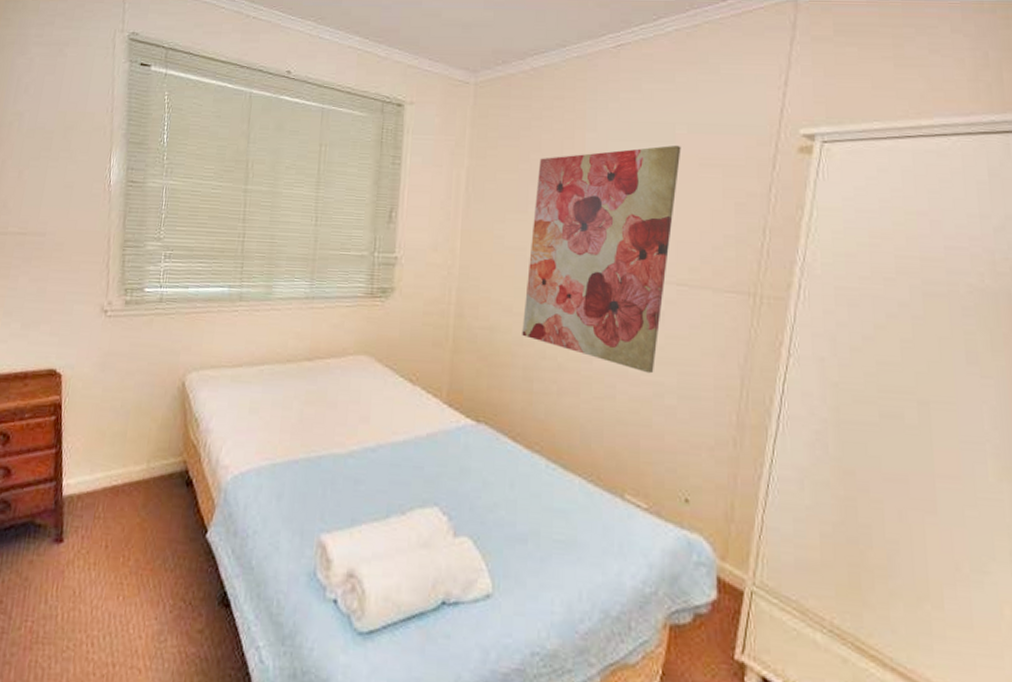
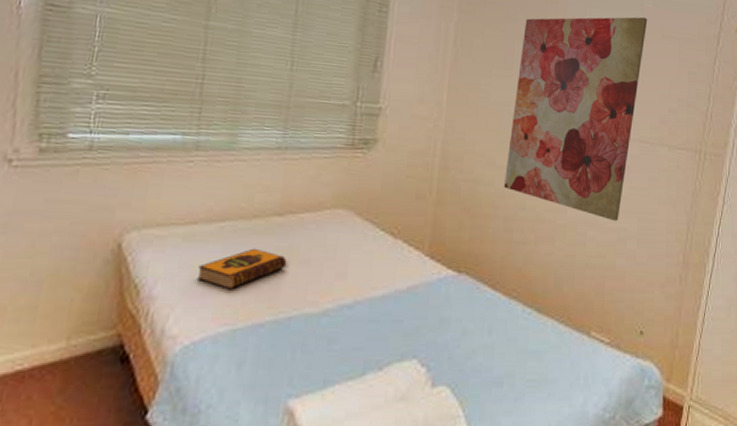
hardback book: none [242,390,317,428] -> present [196,248,287,290]

